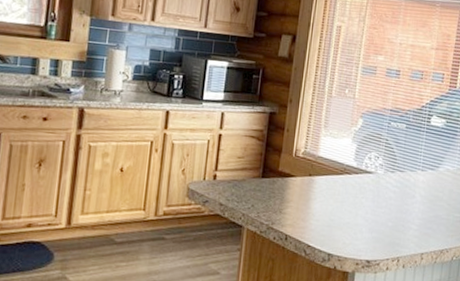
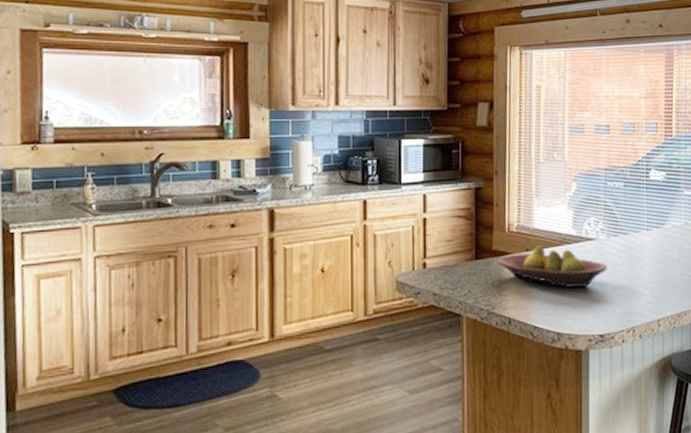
fruit bowl: none [282,172,382,216] -> present [497,246,607,289]

